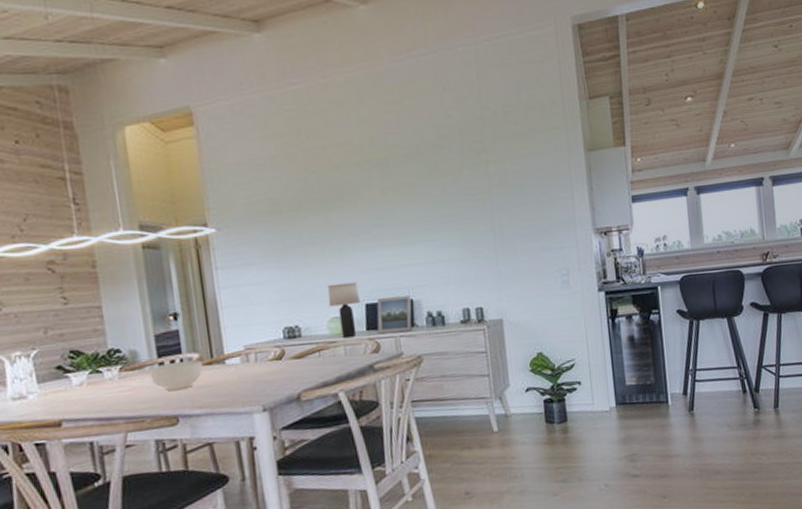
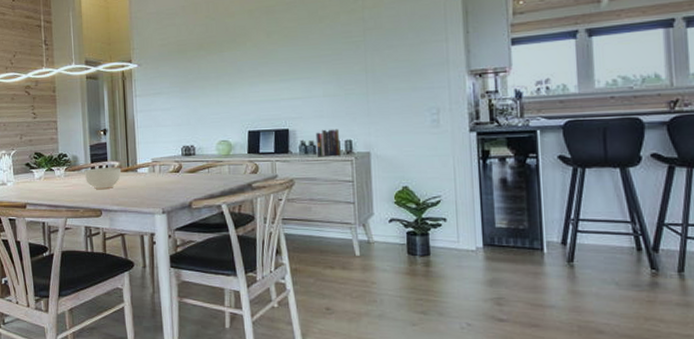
table lamp: present [328,282,361,339] -> none [218,111,245,159]
picture frame: present [376,296,413,335] -> none [257,126,288,158]
books: none [443,296,472,329] -> present [315,129,341,157]

